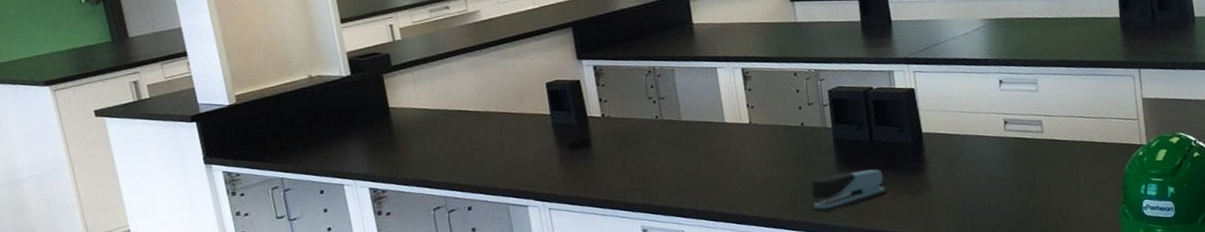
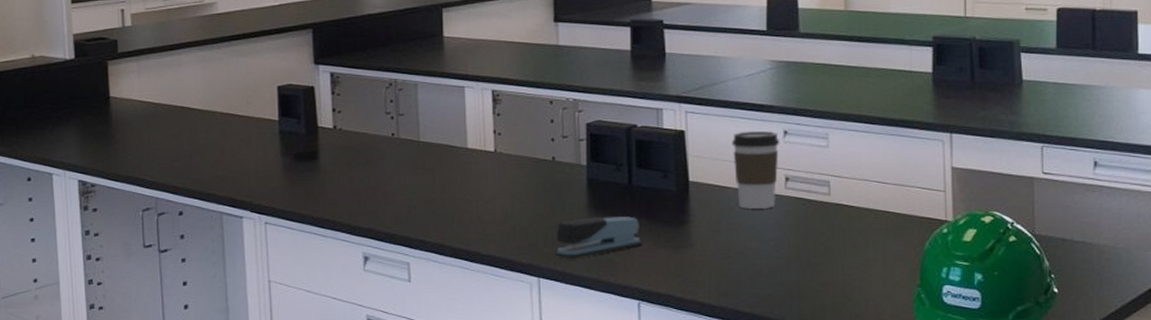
coffee cup: none [955,81,998,152] -> present [731,130,780,209]

